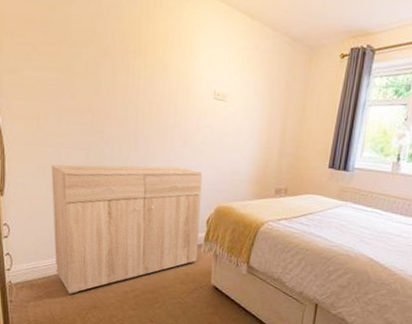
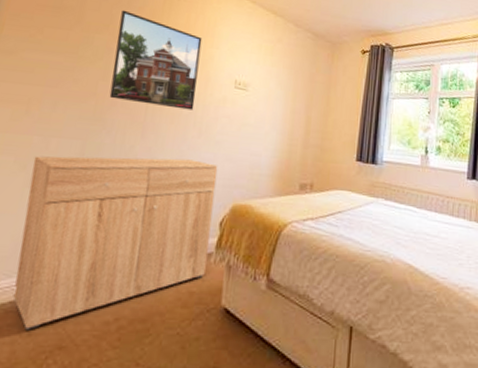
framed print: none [102,21,181,122] -> present [109,10,203,110]

